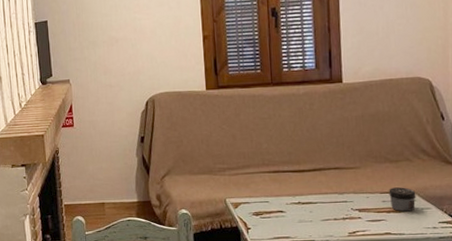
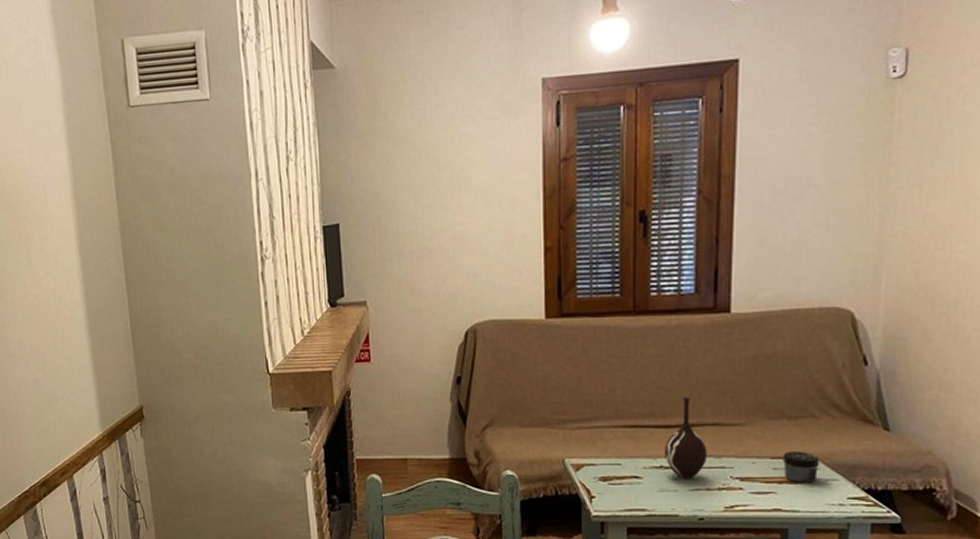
vase: none [301,148,333,212] -> present [665,397,707,479]

